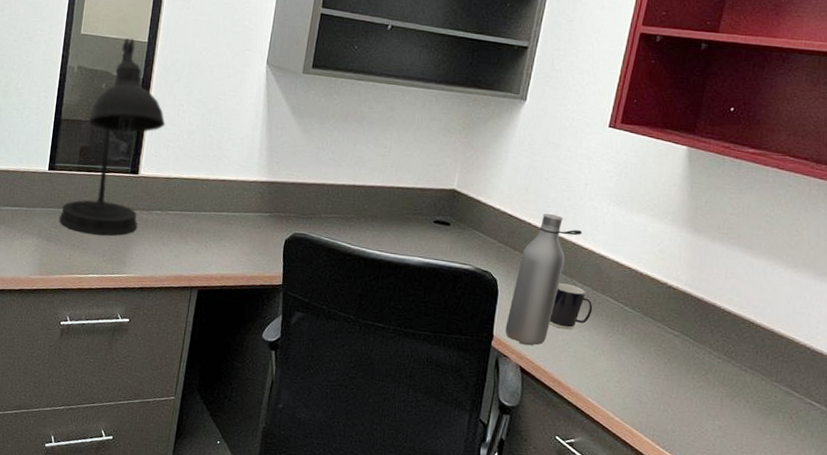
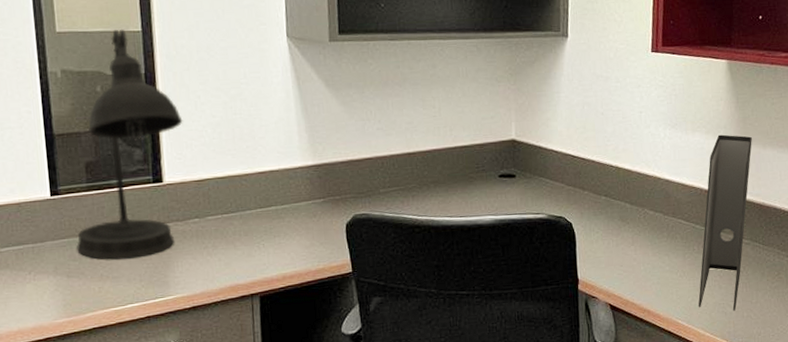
water bottle: present [505,213,582,346] -> none [588,147,645,283]
mug: present [549,282,593,330] -> none [629,213,668,259]
binder: none [613,220,701,402] -> present [698,134,752,311]

